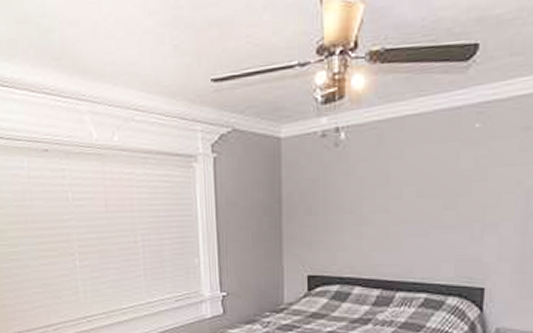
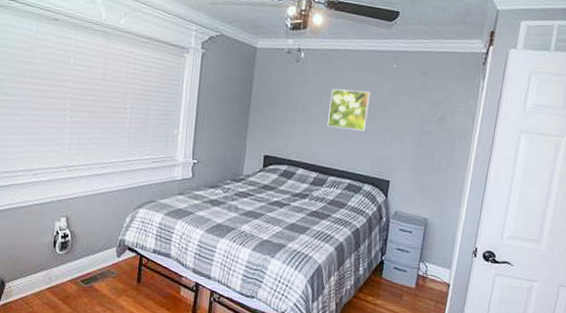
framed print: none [387,169,445,227] -> present [327,88,371,131]

